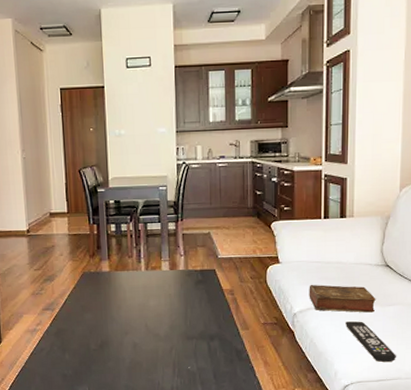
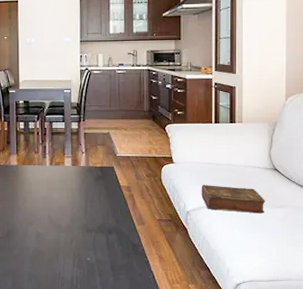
remote control: present [346,321,396,362] -> none [237,221,286,262]

